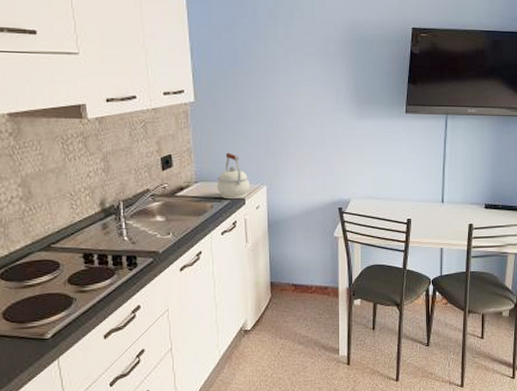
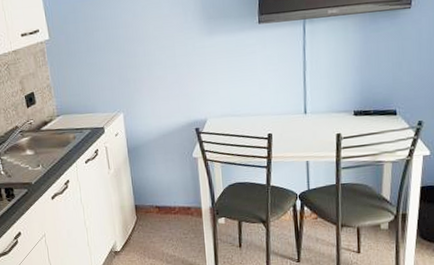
kettle: present [216,152,251,200] -> none [77,84,108,129]

